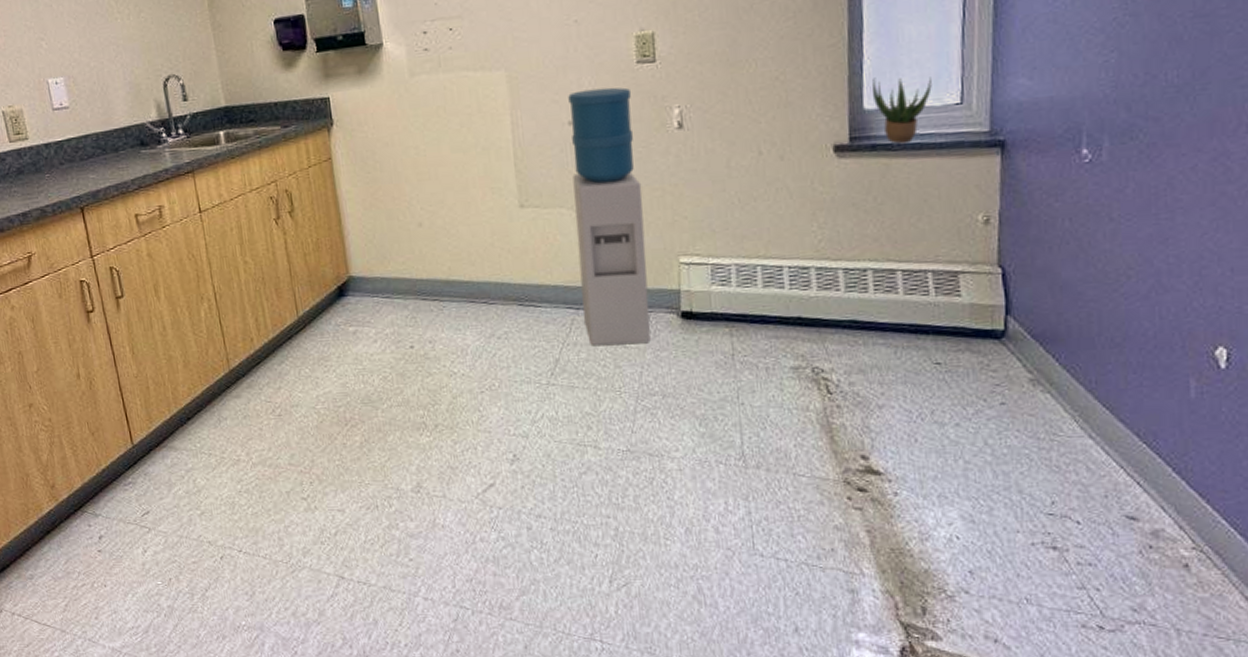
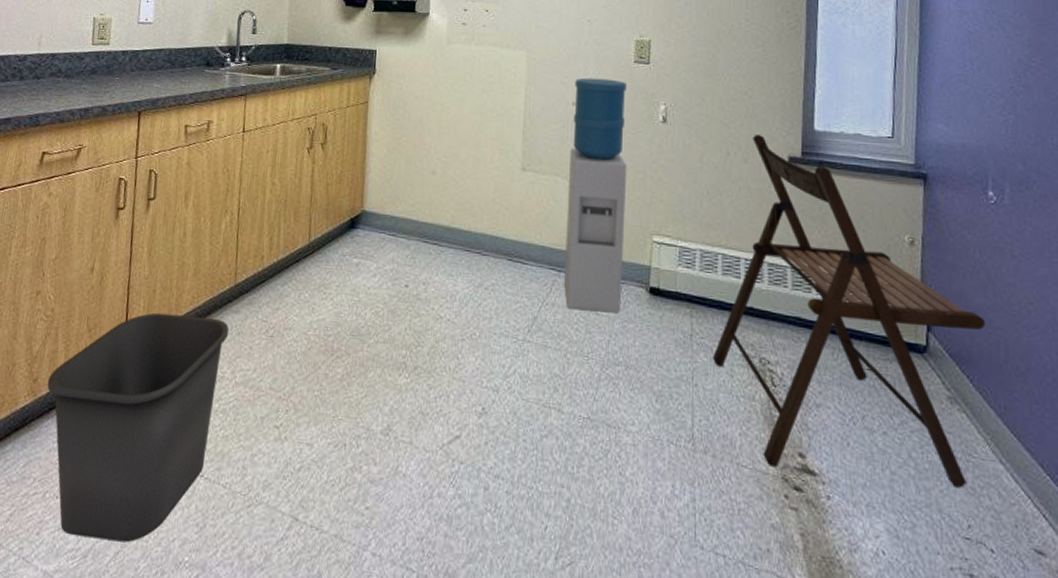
waste bin: none [64,405,240,616] -> present [47,312,230,543]
folding chair: none [759,125,1076,472] -> present [713,135,986,488]
potted plant: present [871,77,932,144] -> none [821,105,869,165]

